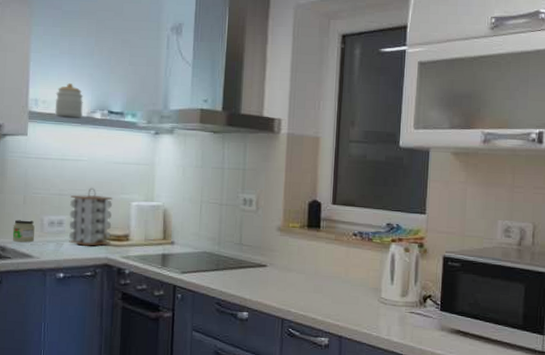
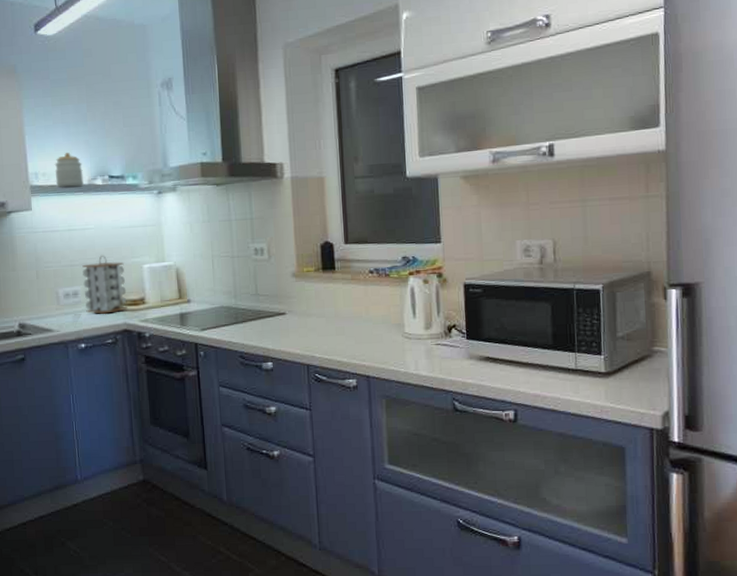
jar: present [12,219,35,243] -> none [29,294,53,318]

